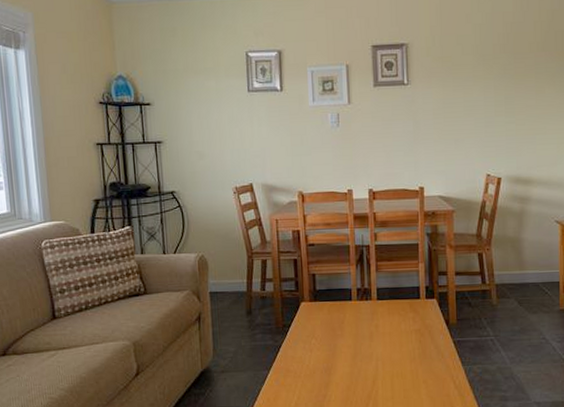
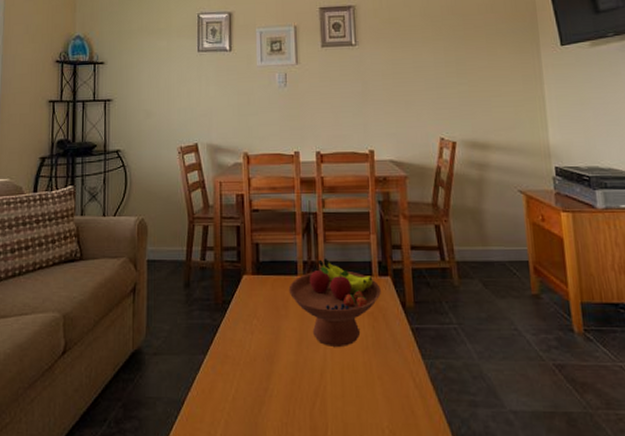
fruit bowl: none [344,284,427,359] -> present [288,257,381,346]

